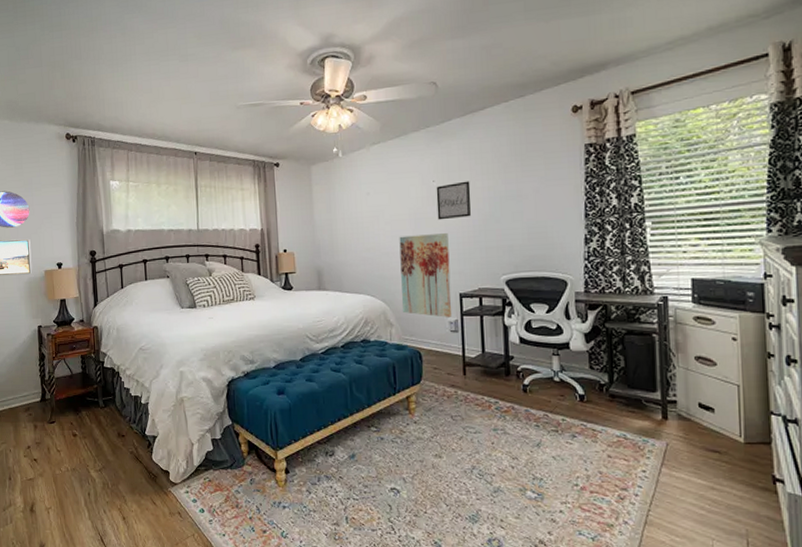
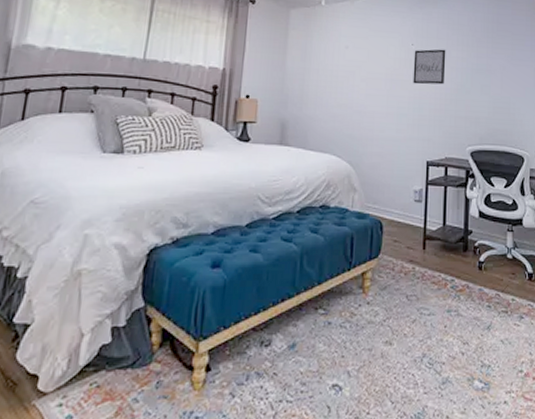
wall art: present [399,233,453,317] -> none [367,95,421,186]

